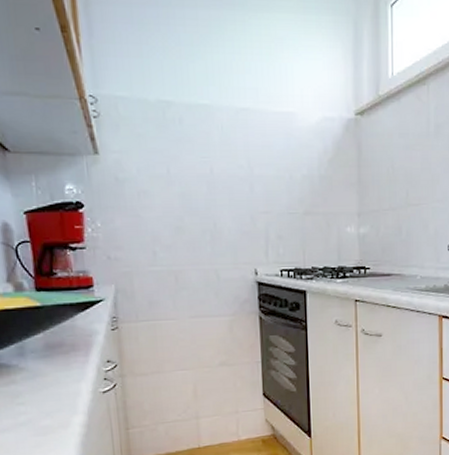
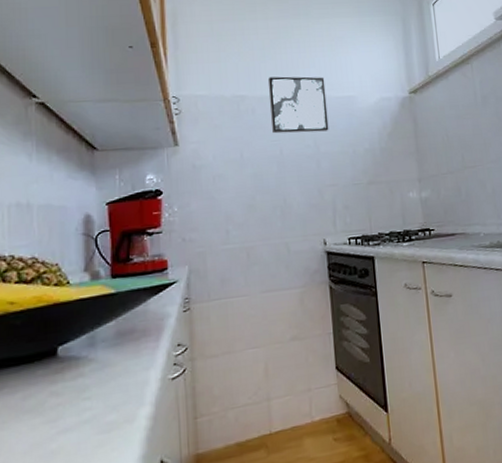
wall art: none [196,81,264,151] -> present [267,76,329,134]

